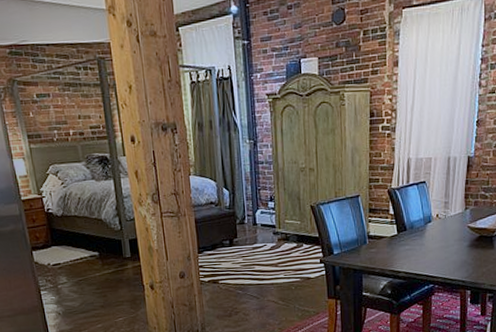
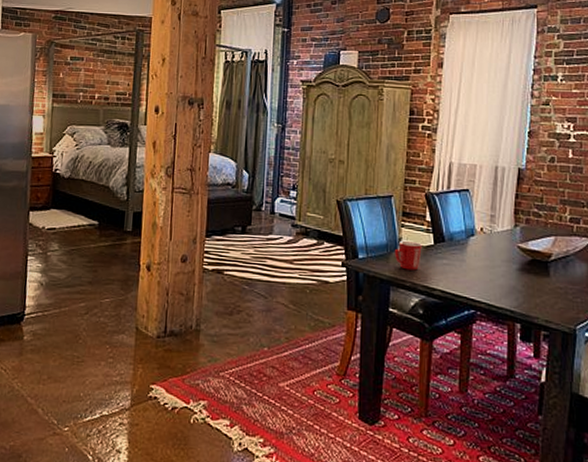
mug: none [363,233,388,259] -> present [394,240,422,271]

